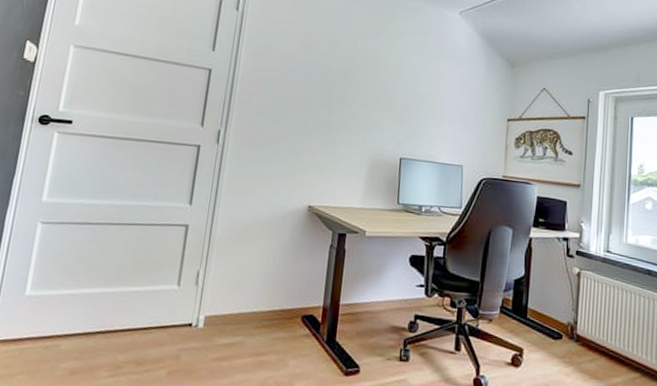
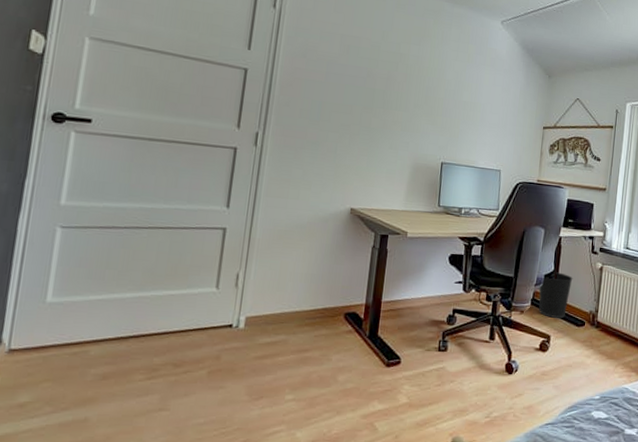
wastebasket: none [508,277,547,329] -> present [538,272,573,318]

